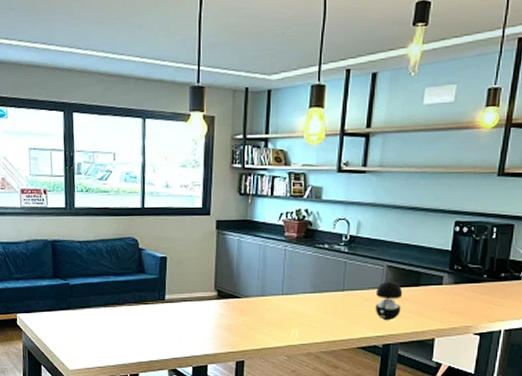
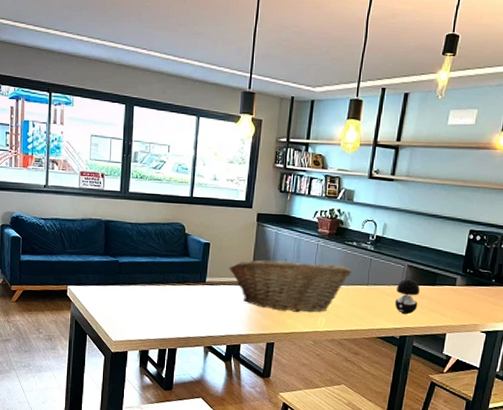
fruit basket: none [189,268,325,326] -> present [229,258,352,313]

